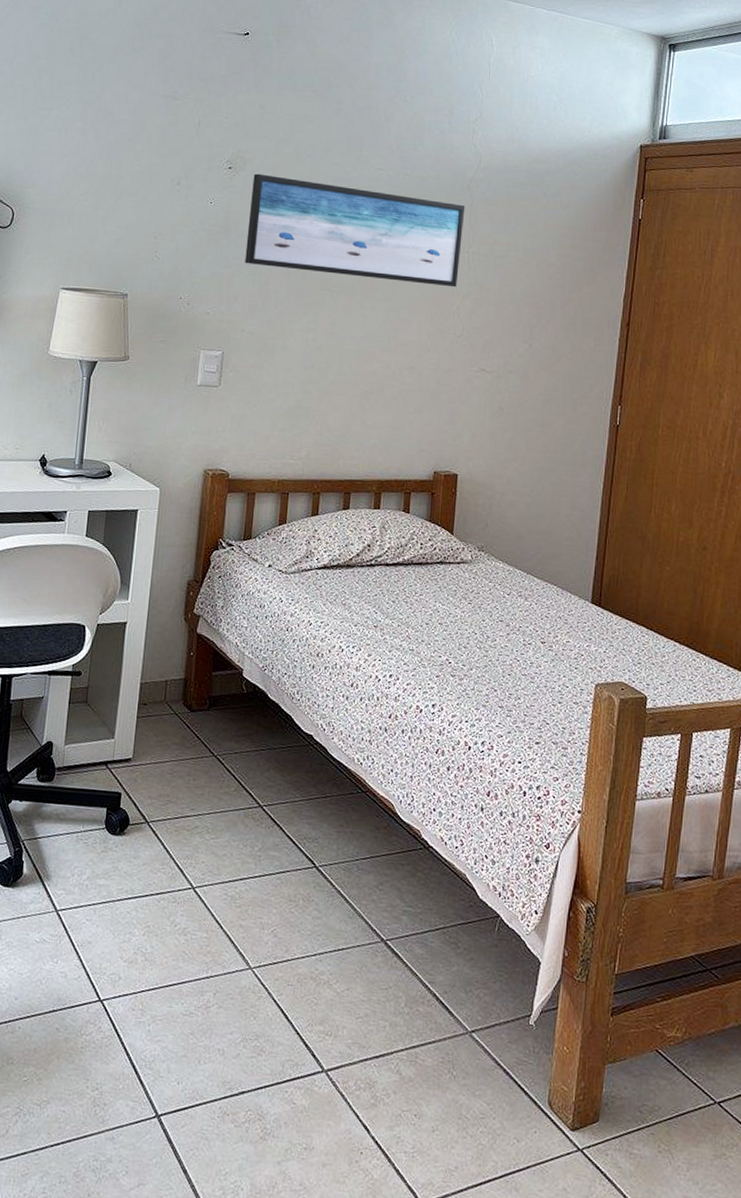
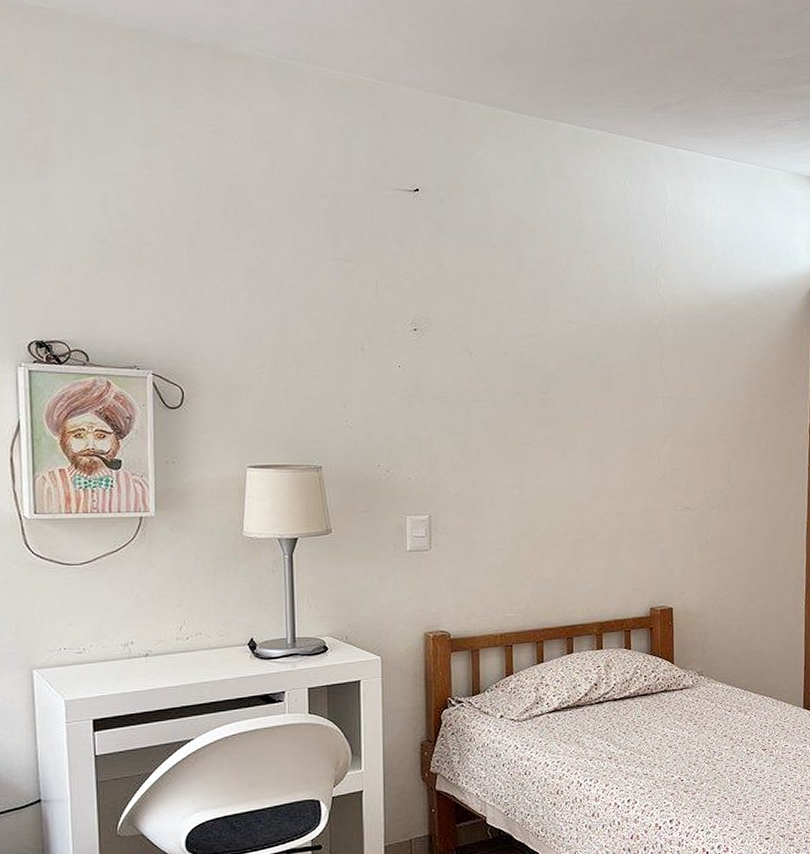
wall art: present [244,173,466,288] -> none [440,334,656,432]

